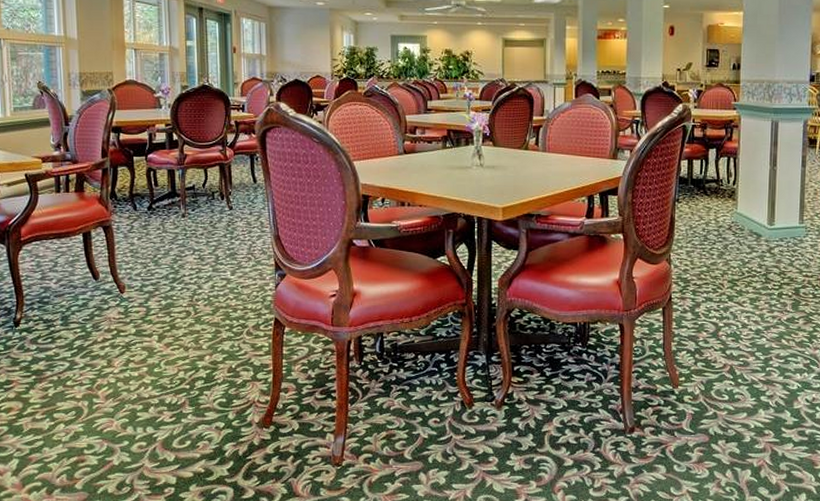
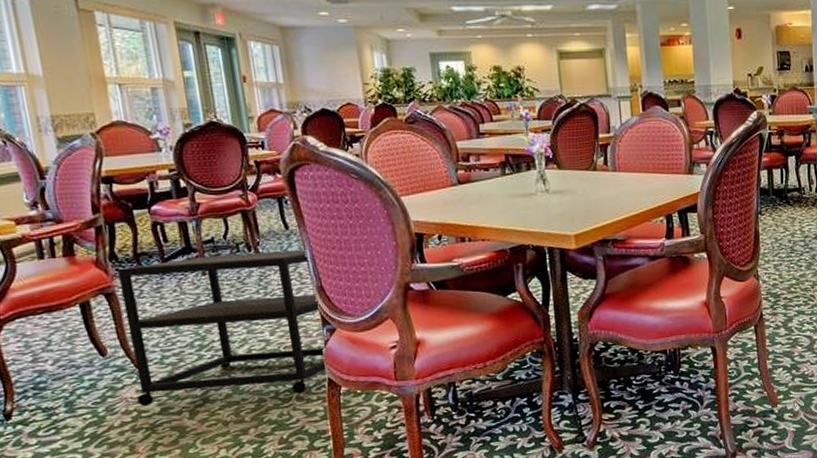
side table: none [115,201,276,329] -> present [117,250,327,407]

